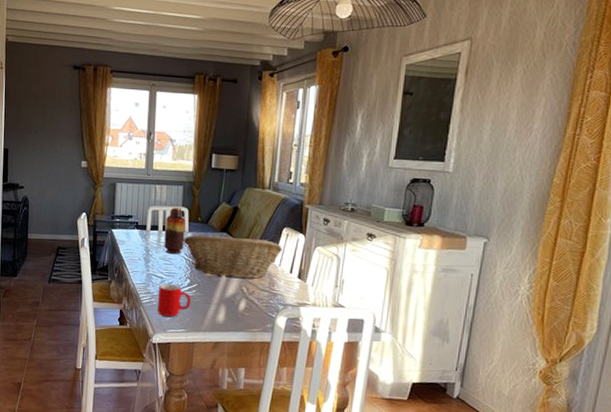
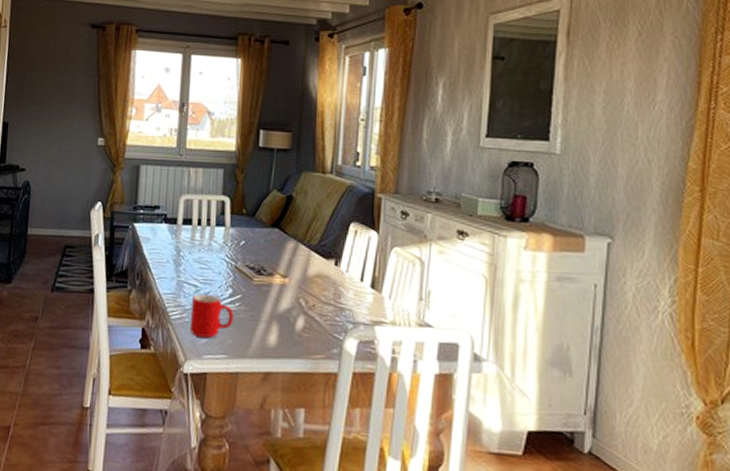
vase: present [164,207,185,255] -> none [199,195,227,256]
fruit basket: present [183,234,282,279] -> none [223,230,350,289]

